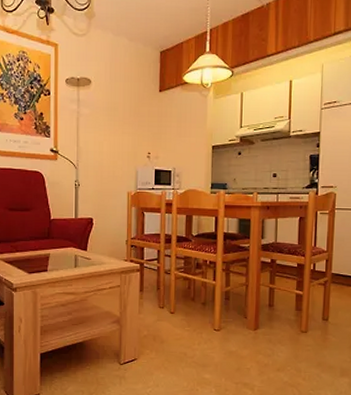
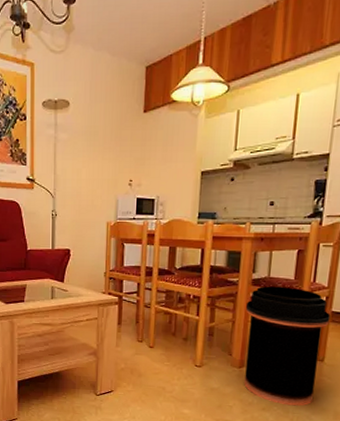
trash can: none [257,251,331,365] -> present [244,286,331,406]

